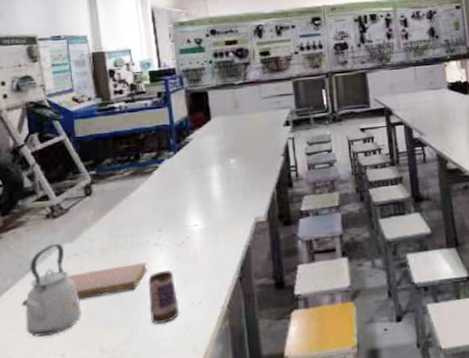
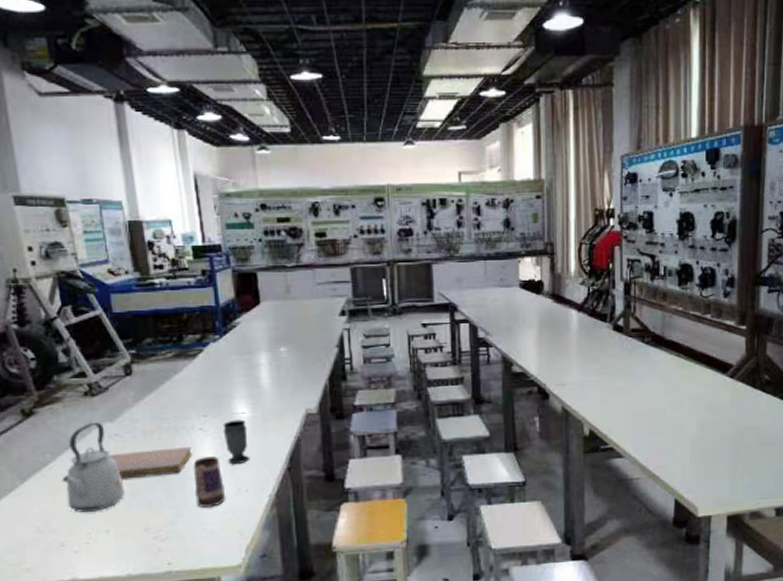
cup: none [176,232,203,278] -> present [222,419,250,465]

